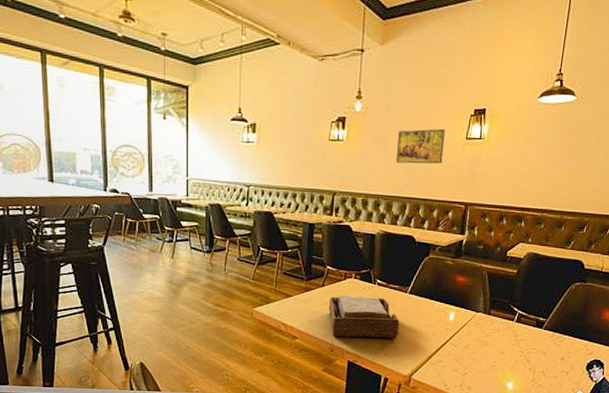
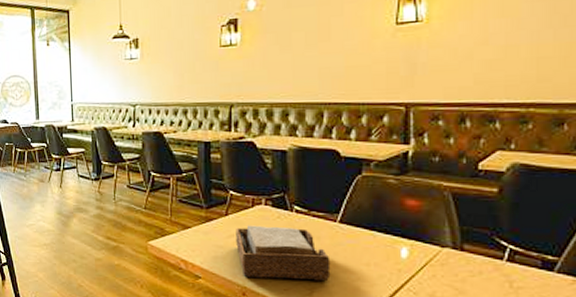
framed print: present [396,128,446,164] -> none [304,15,367,63]

